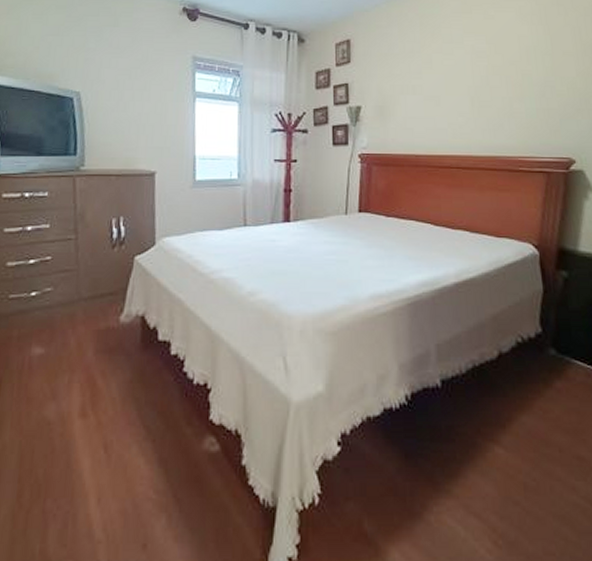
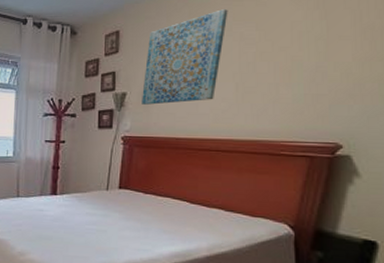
wall art: none [377,20,459,119] -> present [142,8,228,105]

